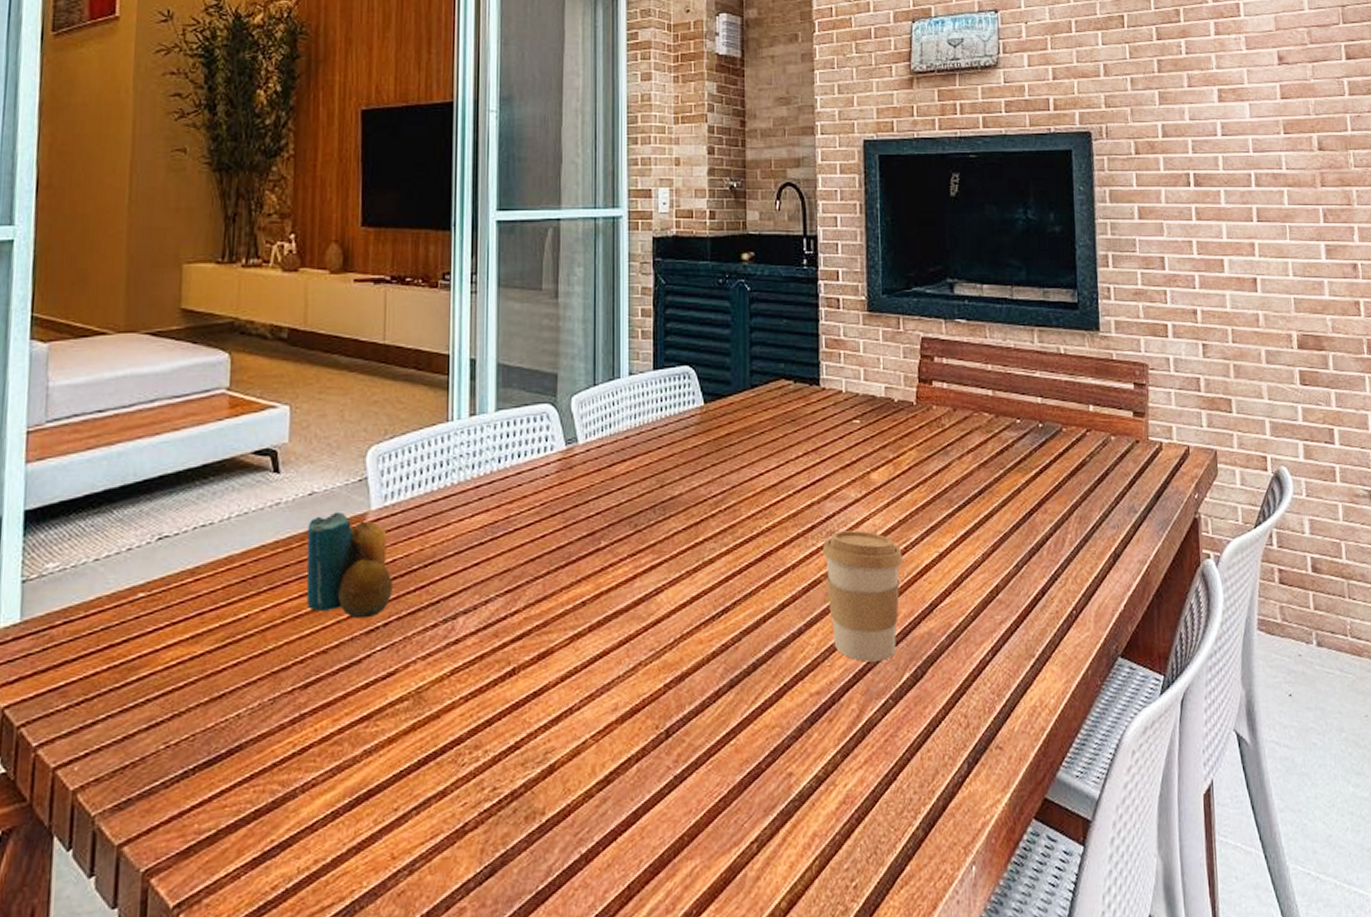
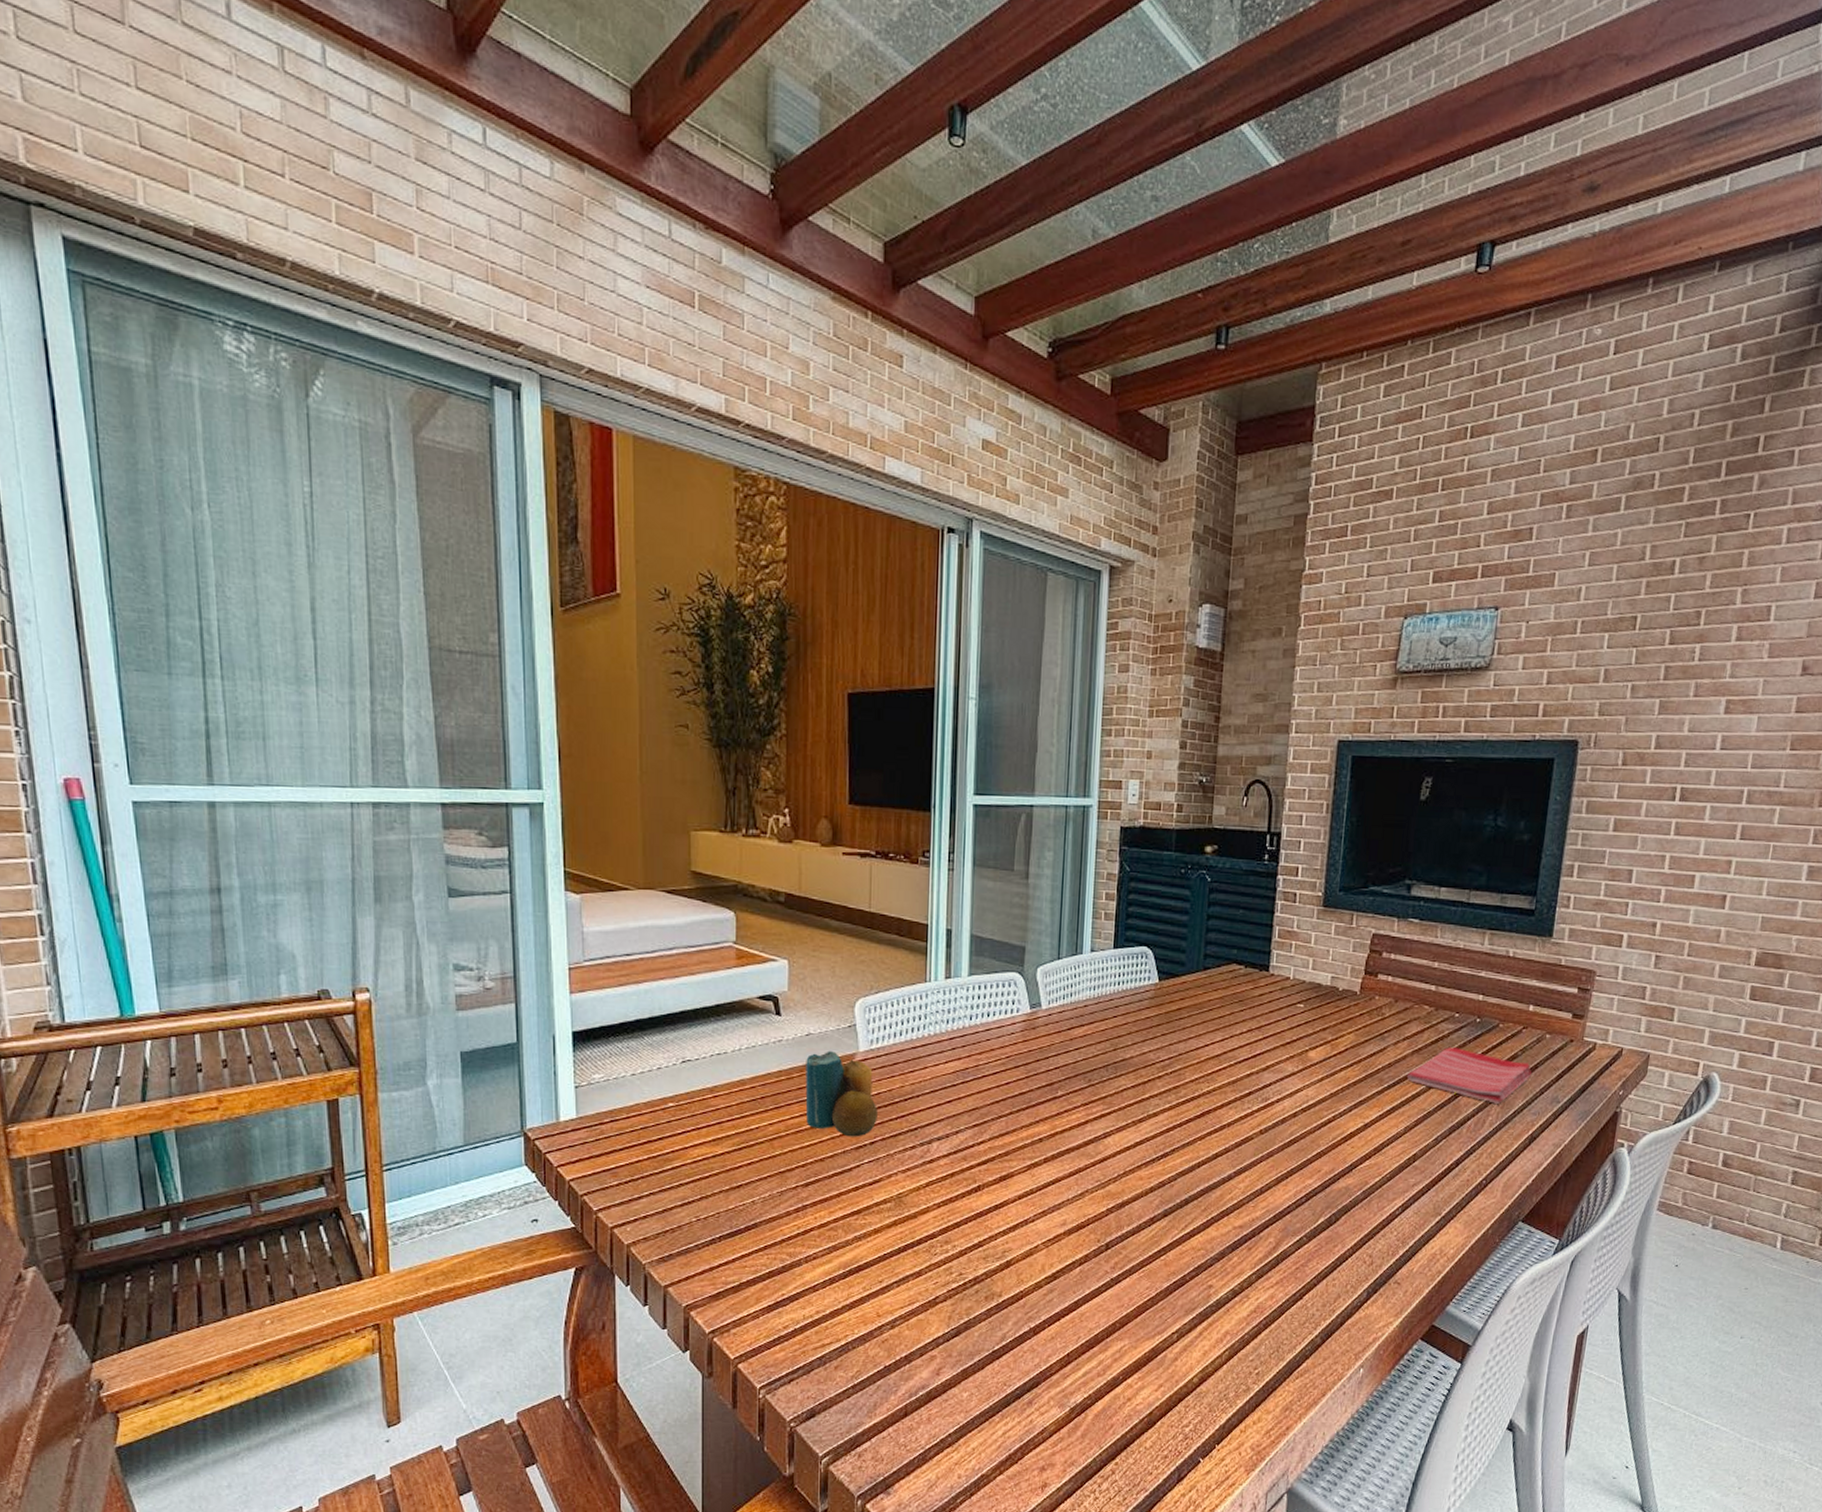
coffee cup: present [822,530,903,662] -> none [1256,1098,1330,1207]
dish towel: none [976,458,1104,519] -> present [1406,1047,1533,1104]

